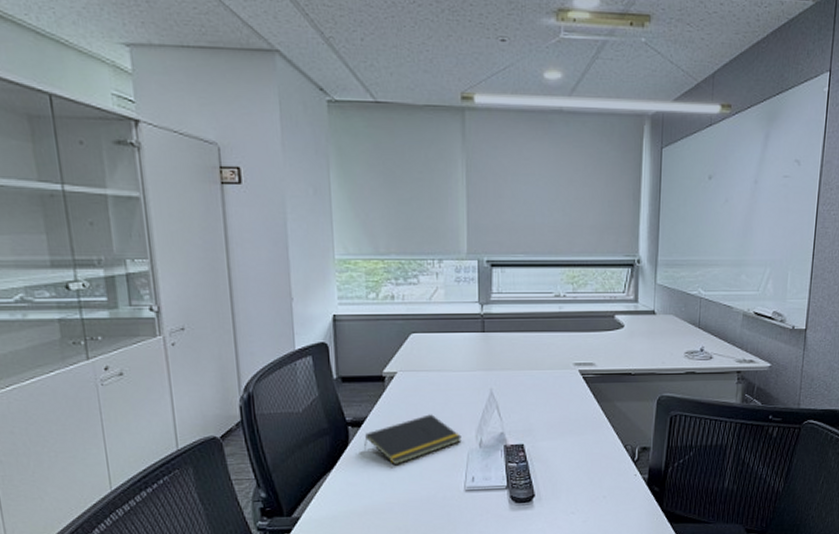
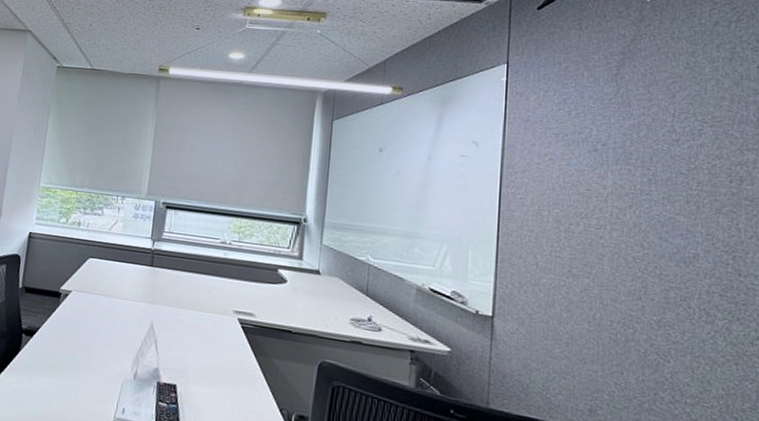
notepad: present [364,414,462,466] -> none [32,336,119,381]

